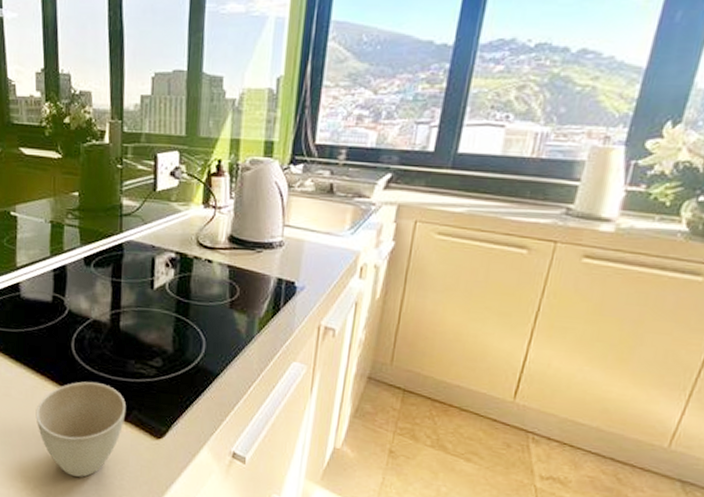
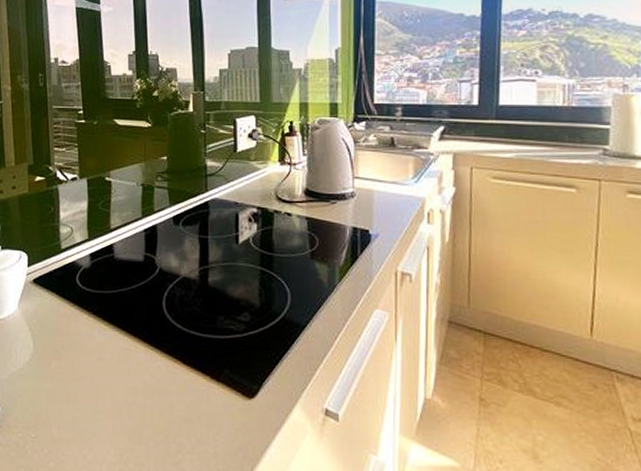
cup: present [35,381,127,477] -> none [128,341,218,446]

